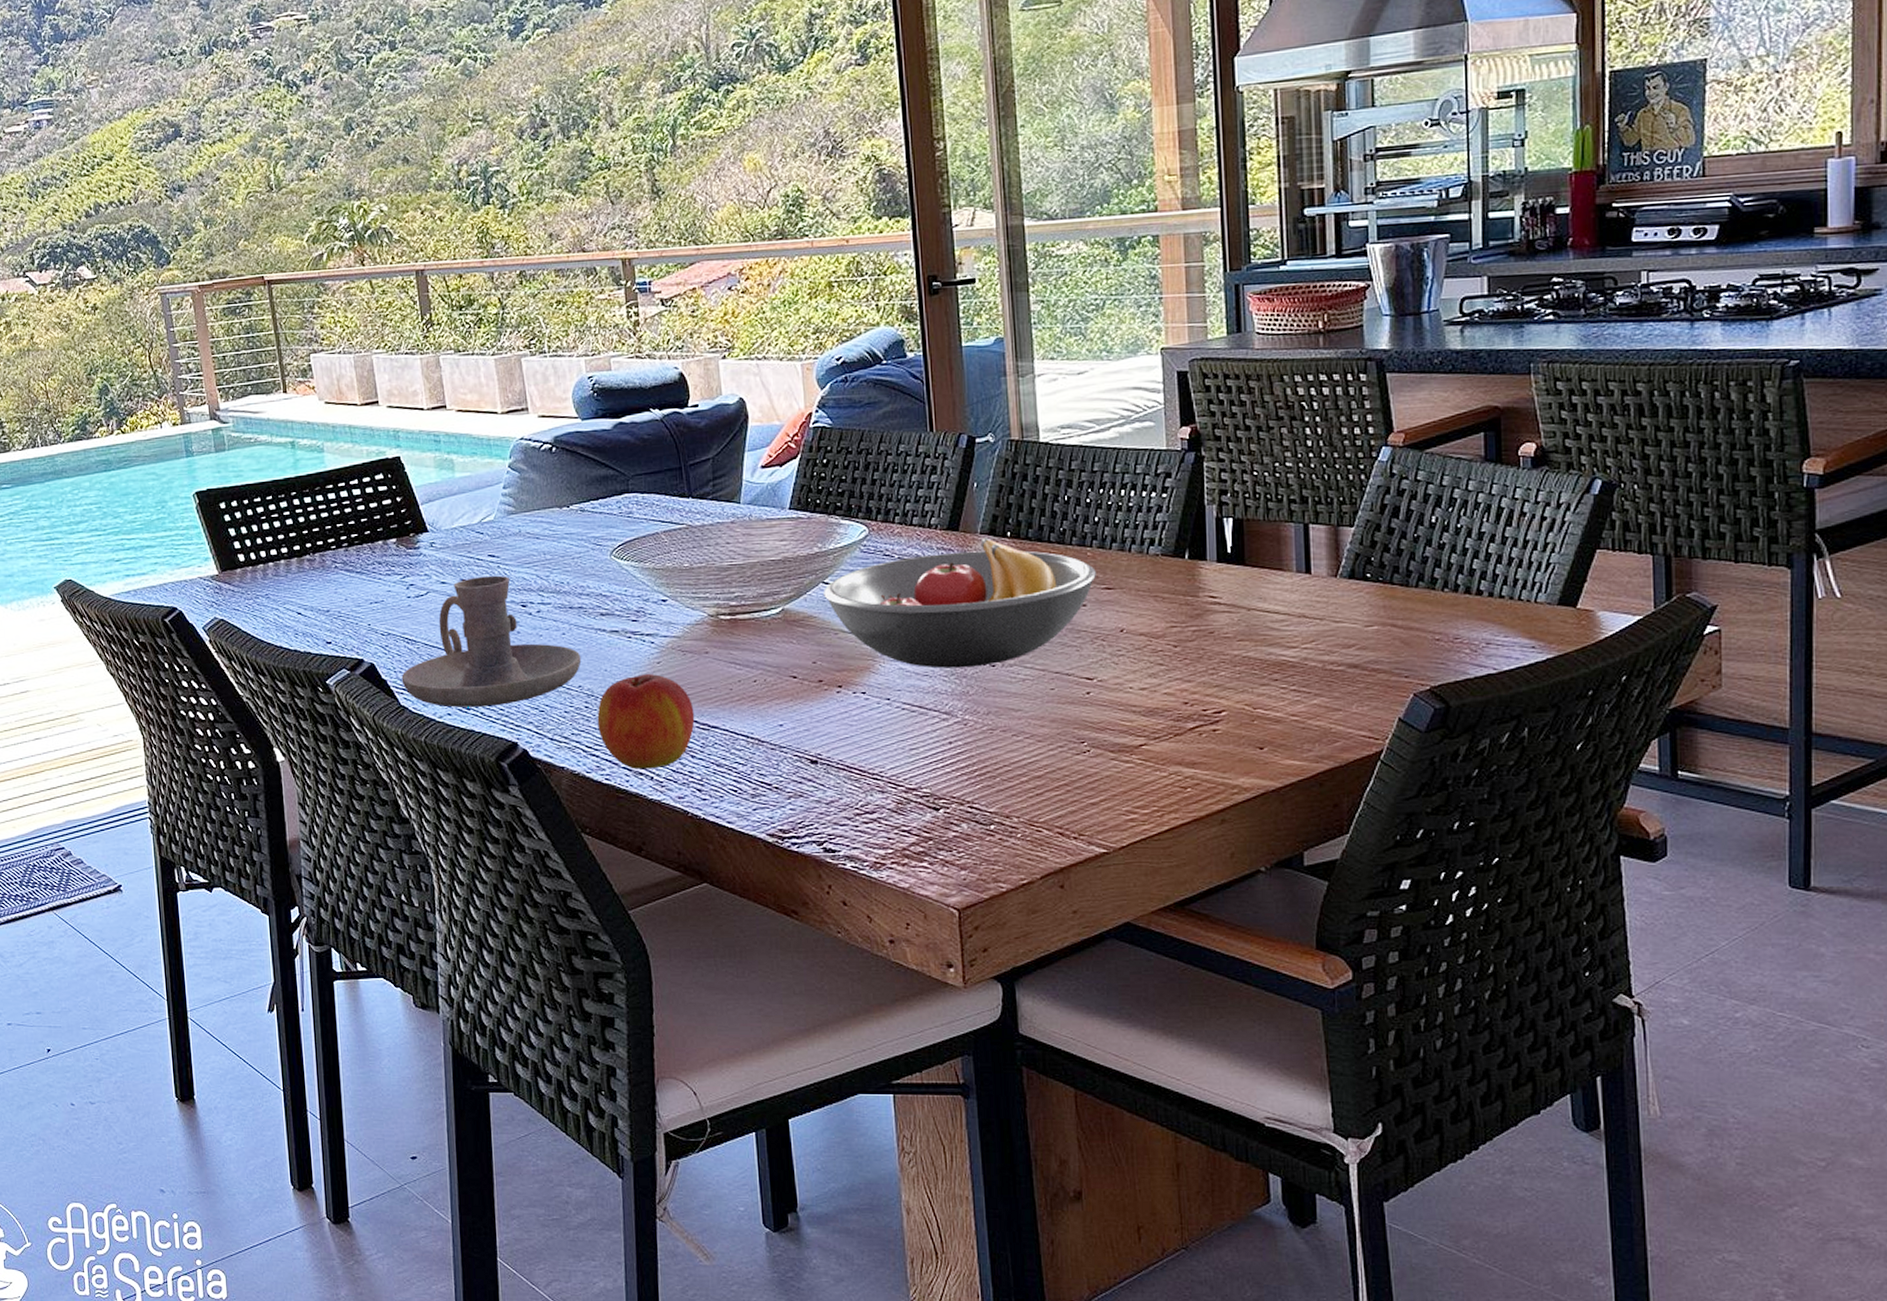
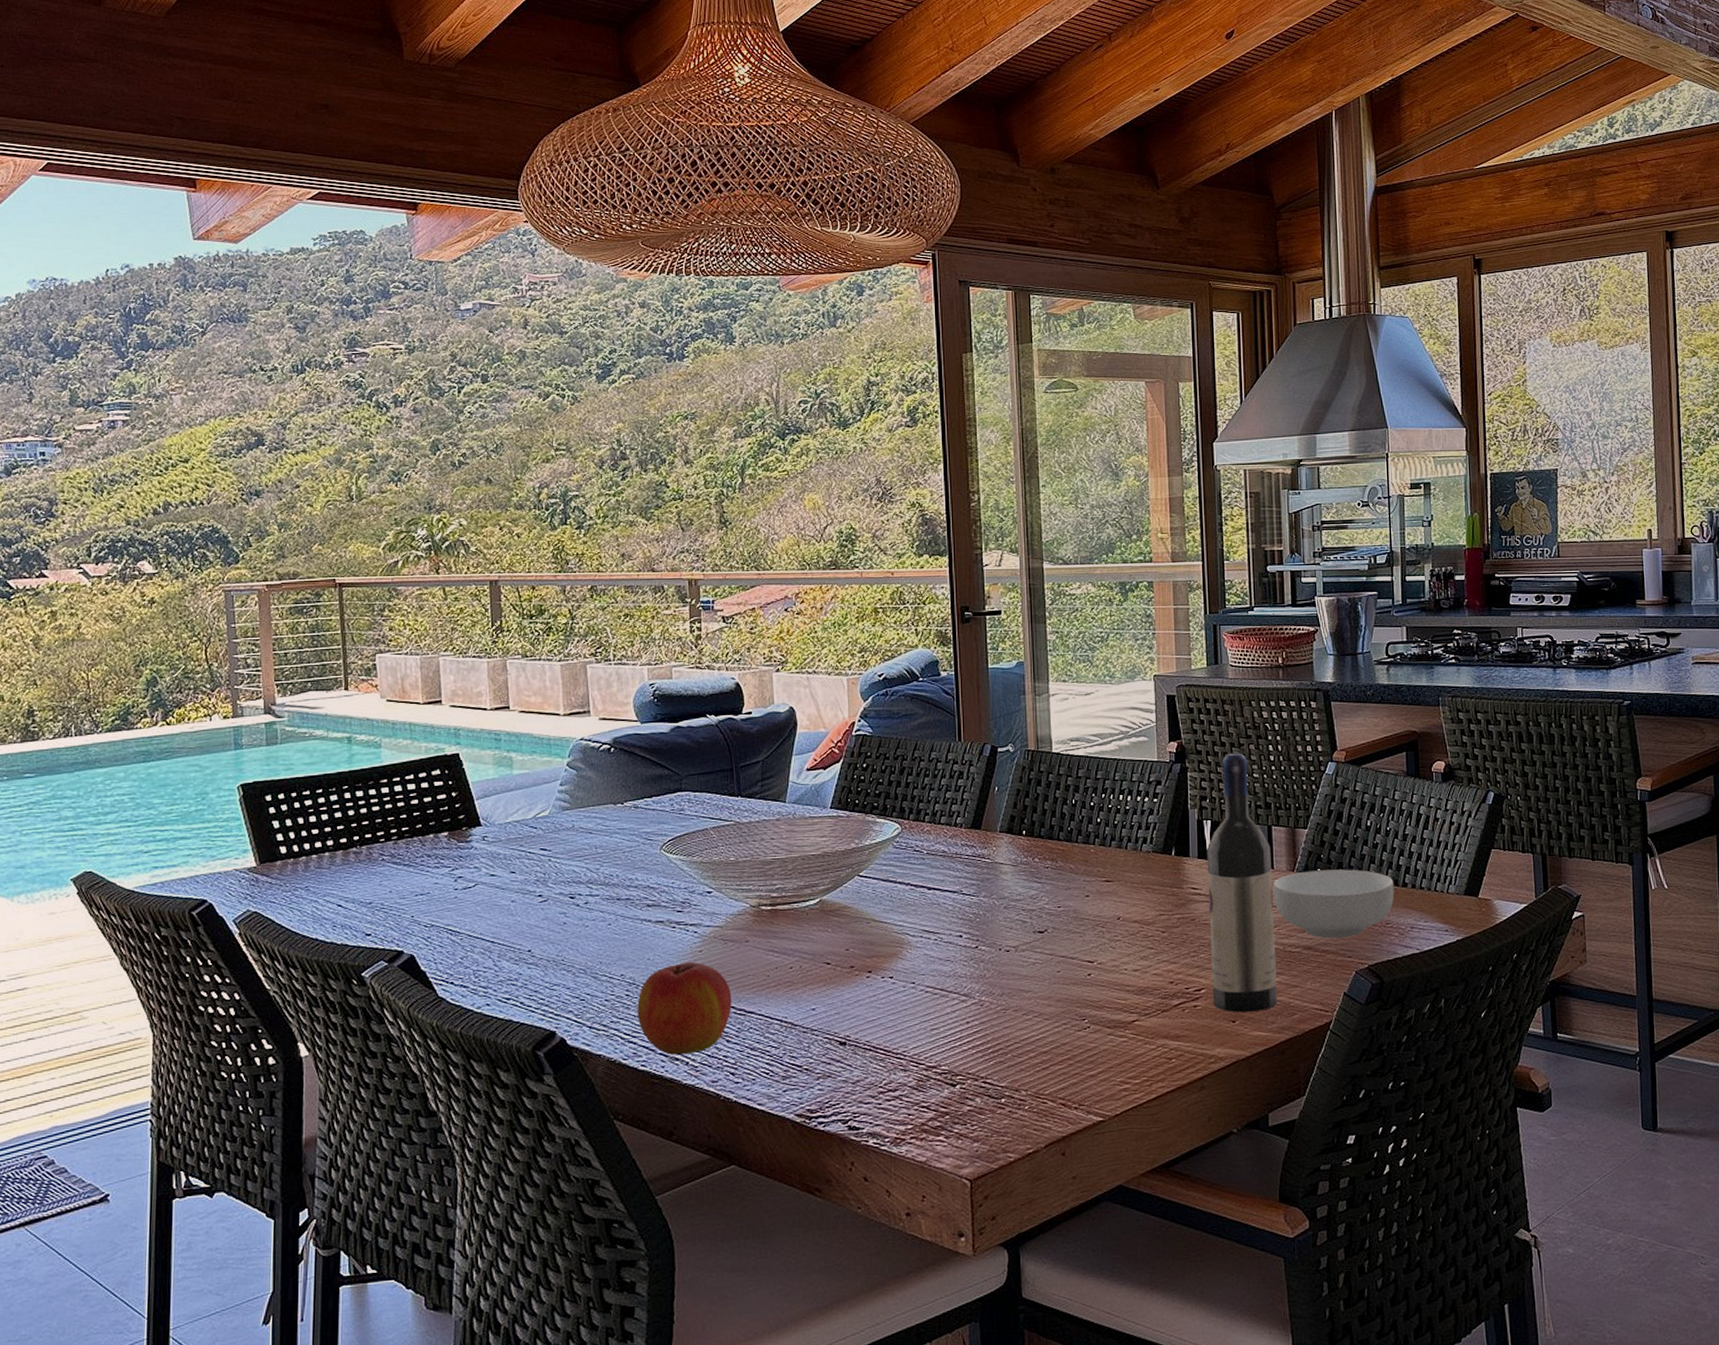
candle holder: present [401,575,582,708] -> none [441,868,625,998]
fruit bowl: present [823,537,1096,669] -> none [858,835,1098,954]
wine bottle: none [1227,437,1316,739] -> present [1206,753,1278,1013]
cereal bowl: none [1311,574,1466,656] -> present [1273,869,1395,939]

